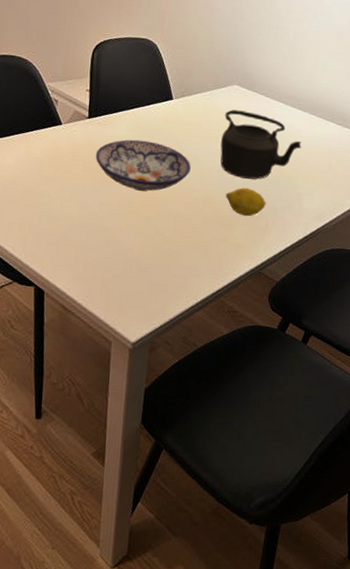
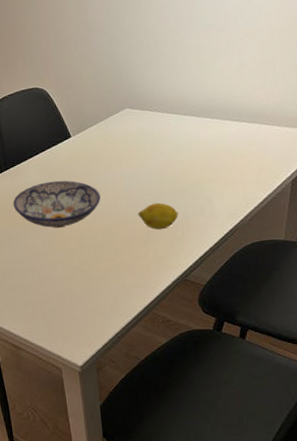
teapot: present [220,109,302,180] -> none [122,130,203,195]

